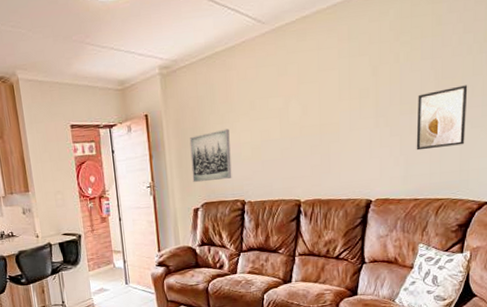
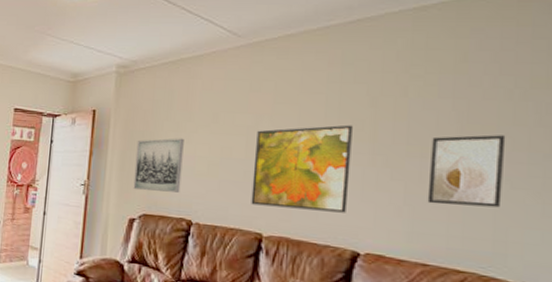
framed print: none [287,94,361,177] -> present [251,124,353,213]

